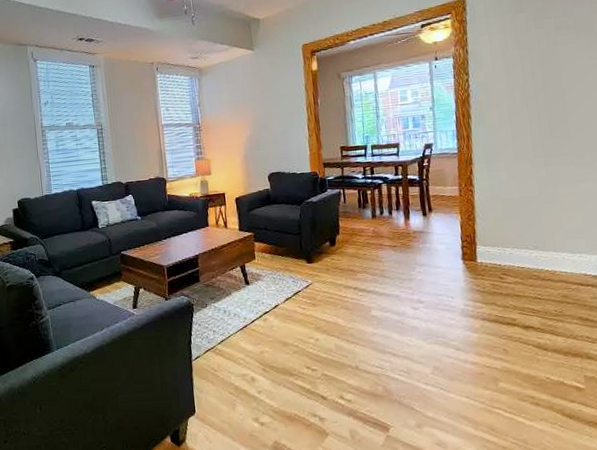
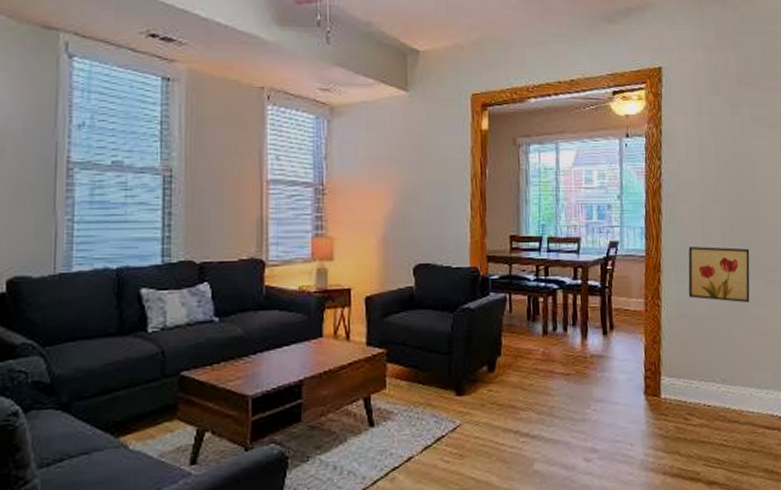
wall art: none [498,139,560,184] -> present [688,246,750,303]

